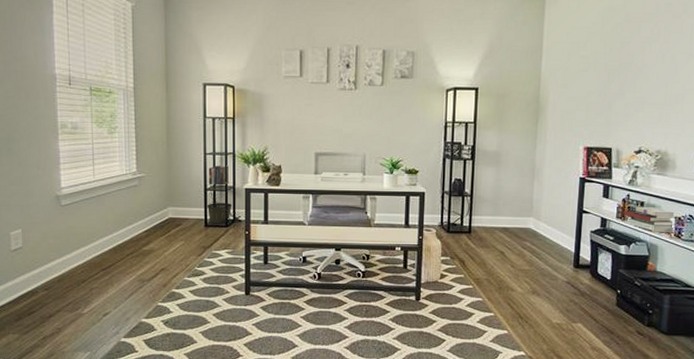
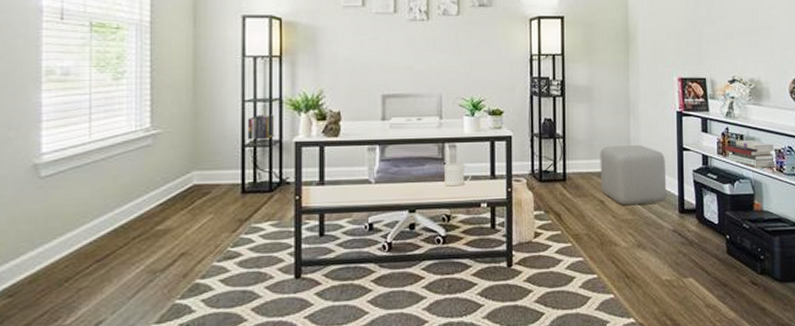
basket: present [206,202,232,224] -> none [244,160,278,189]
mug: none [365,212,388,232] -> present [443,162,471,187]
pouf: none [502,205,565,258] -> present [600,144,667,206]

